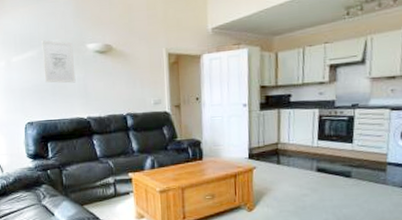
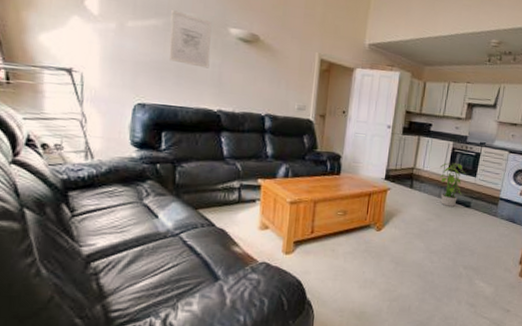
potted plant: none [307,131,342,179] -> present [439,162,467,207]

